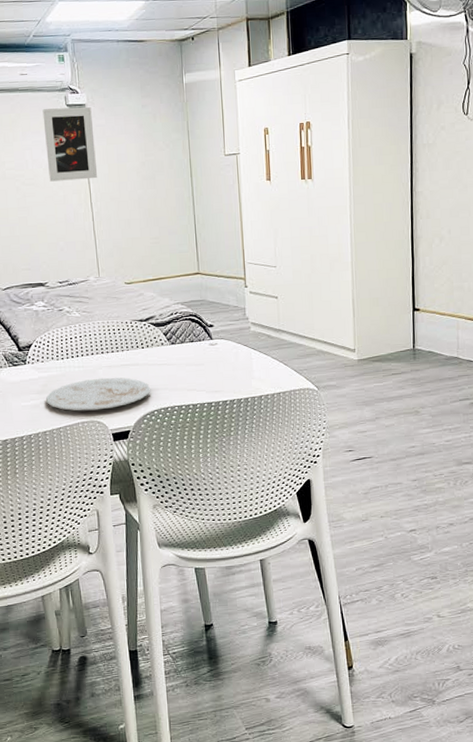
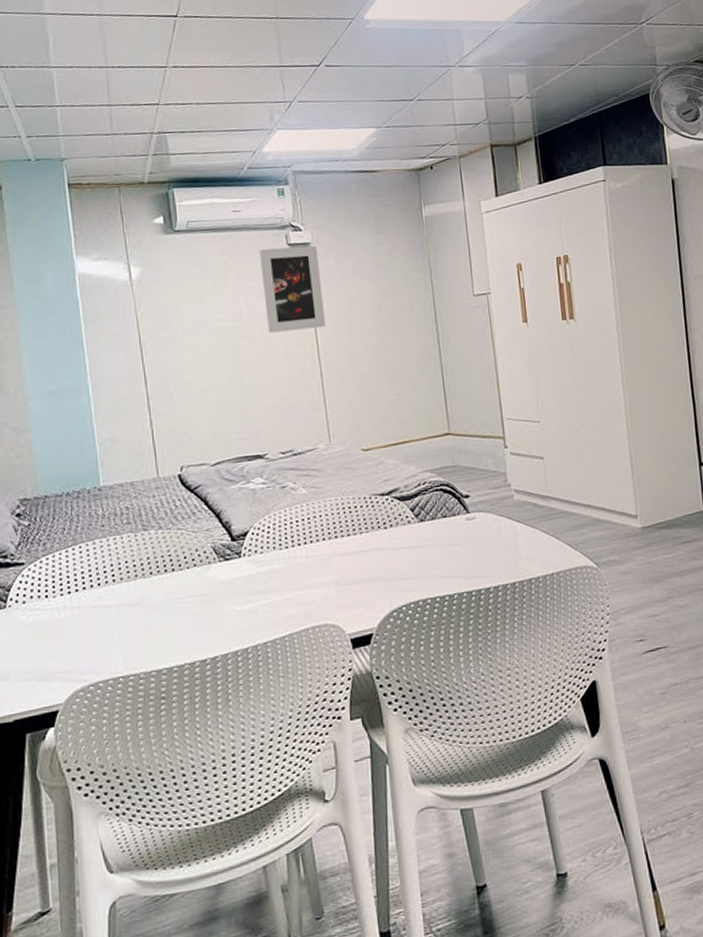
plate: present [46,377,151,411] -> none [267,566,397,614]

